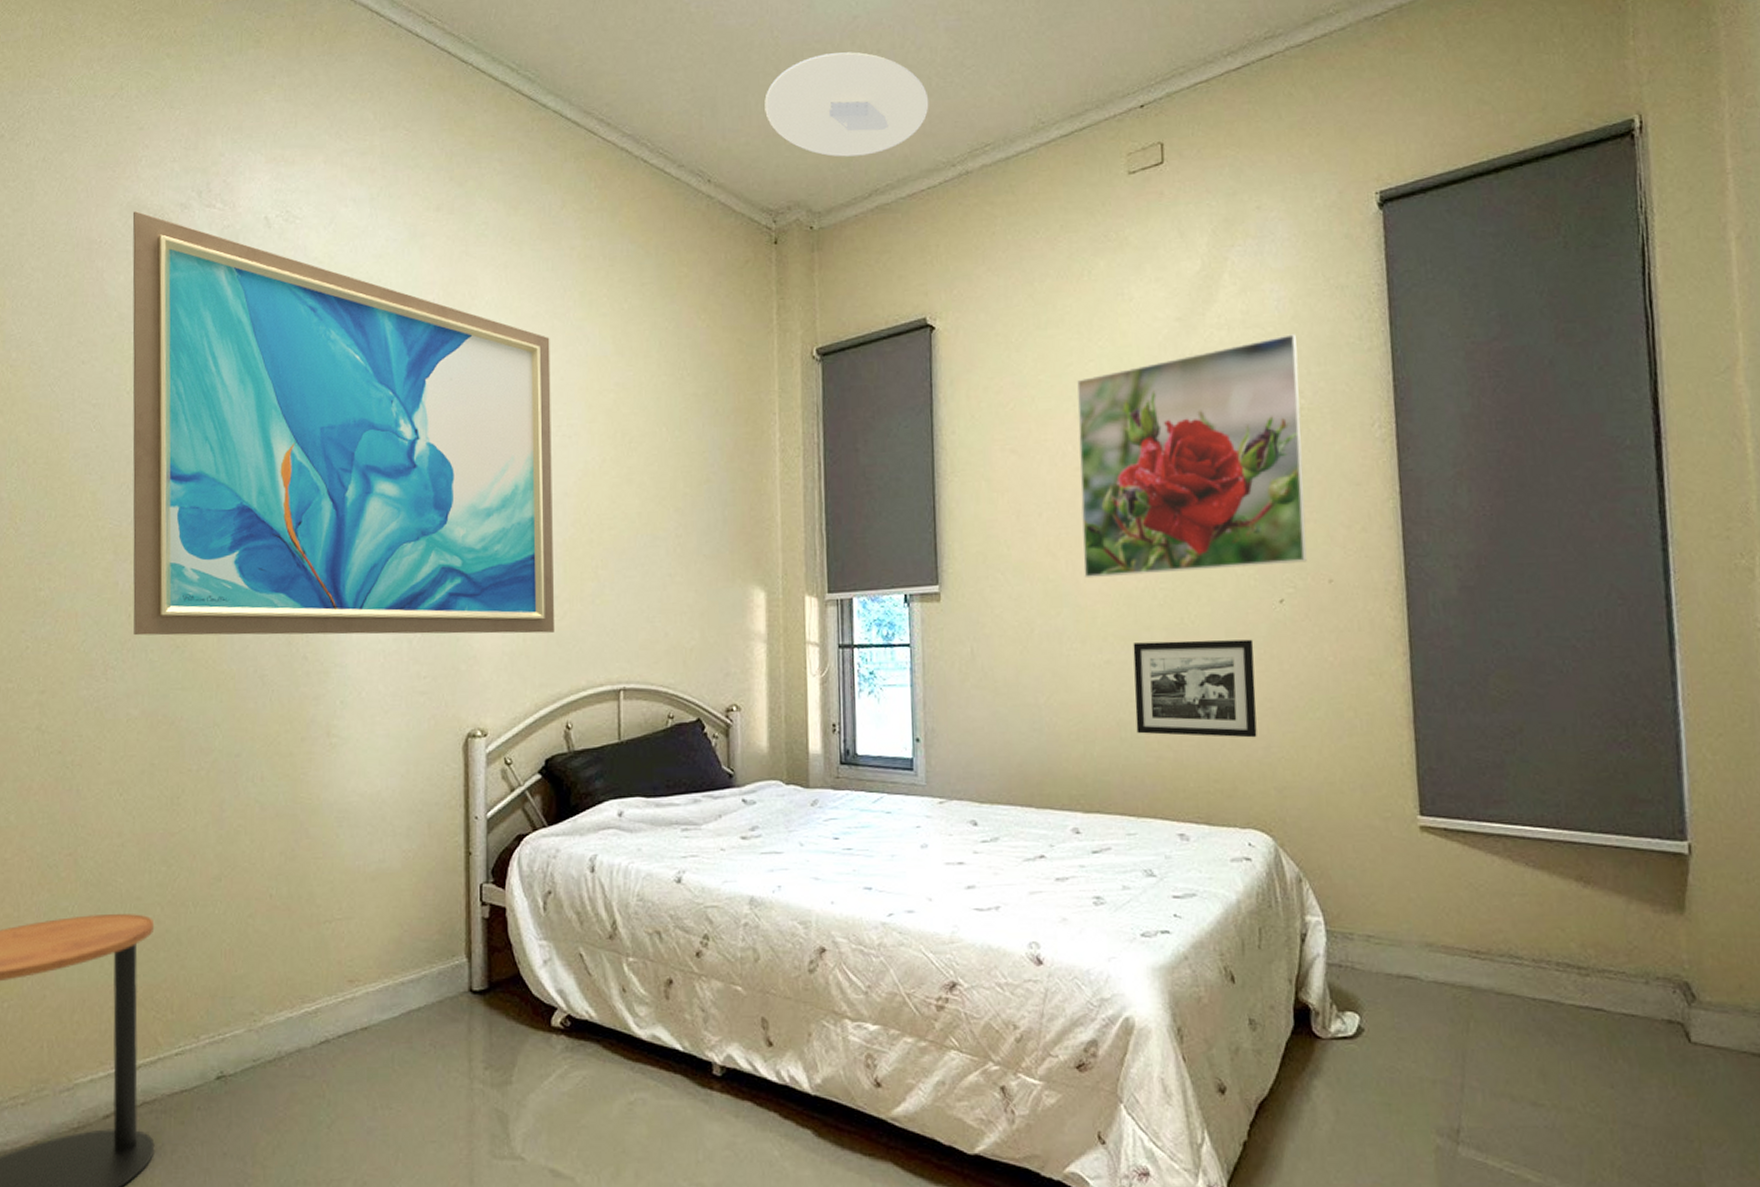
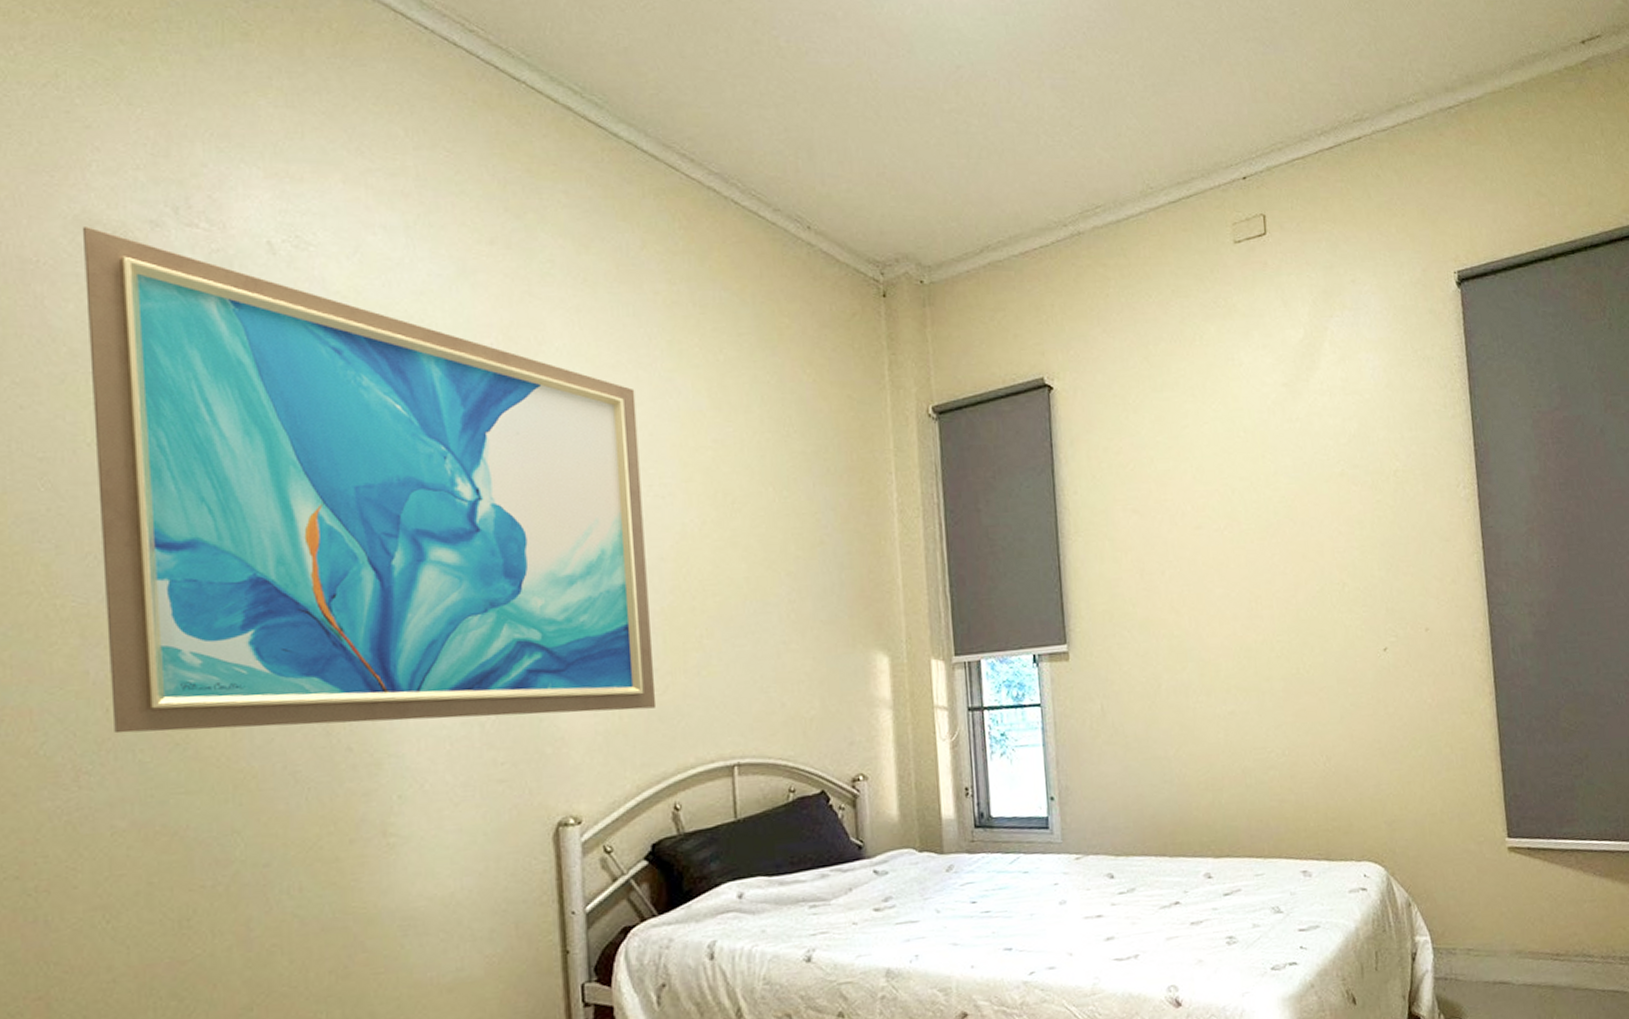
ceiling light: present [764,52,929,157] -> none [866,102,1039,211]
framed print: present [1077,334,1307,579] -> none [1193,401,1406,634]
picture frame: present [1133,639,1257,738] -> none [1254,686,1368,780]

